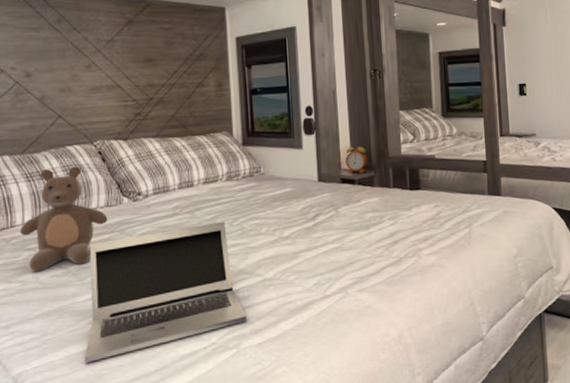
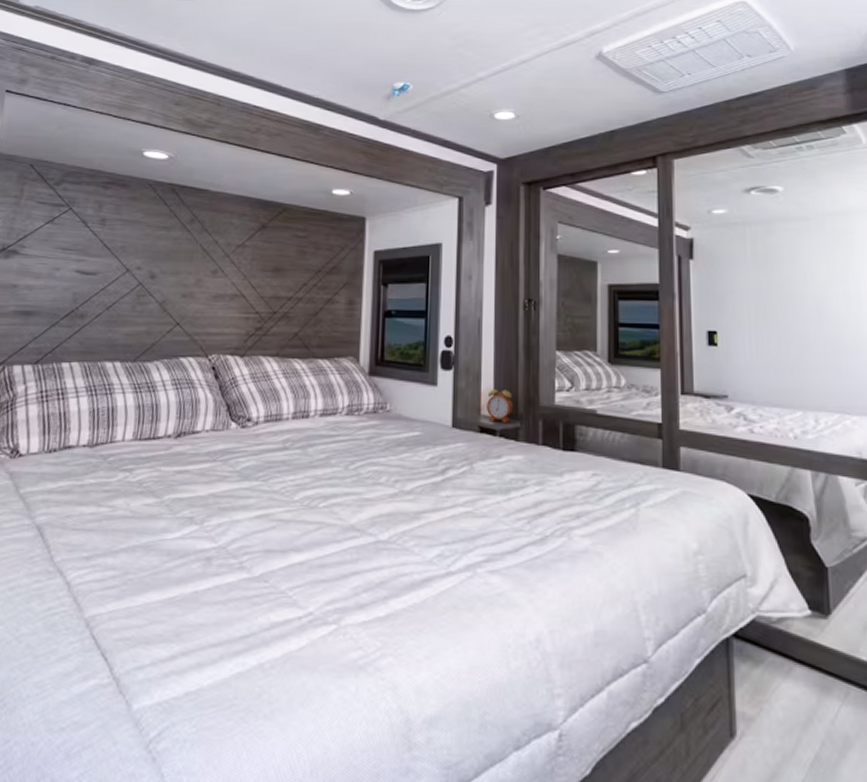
teddy bear: present [19,166,108,272] -> none [118,380,212,498]
laptop: present [84,222,248,363] -> none [163,463,353,615]

